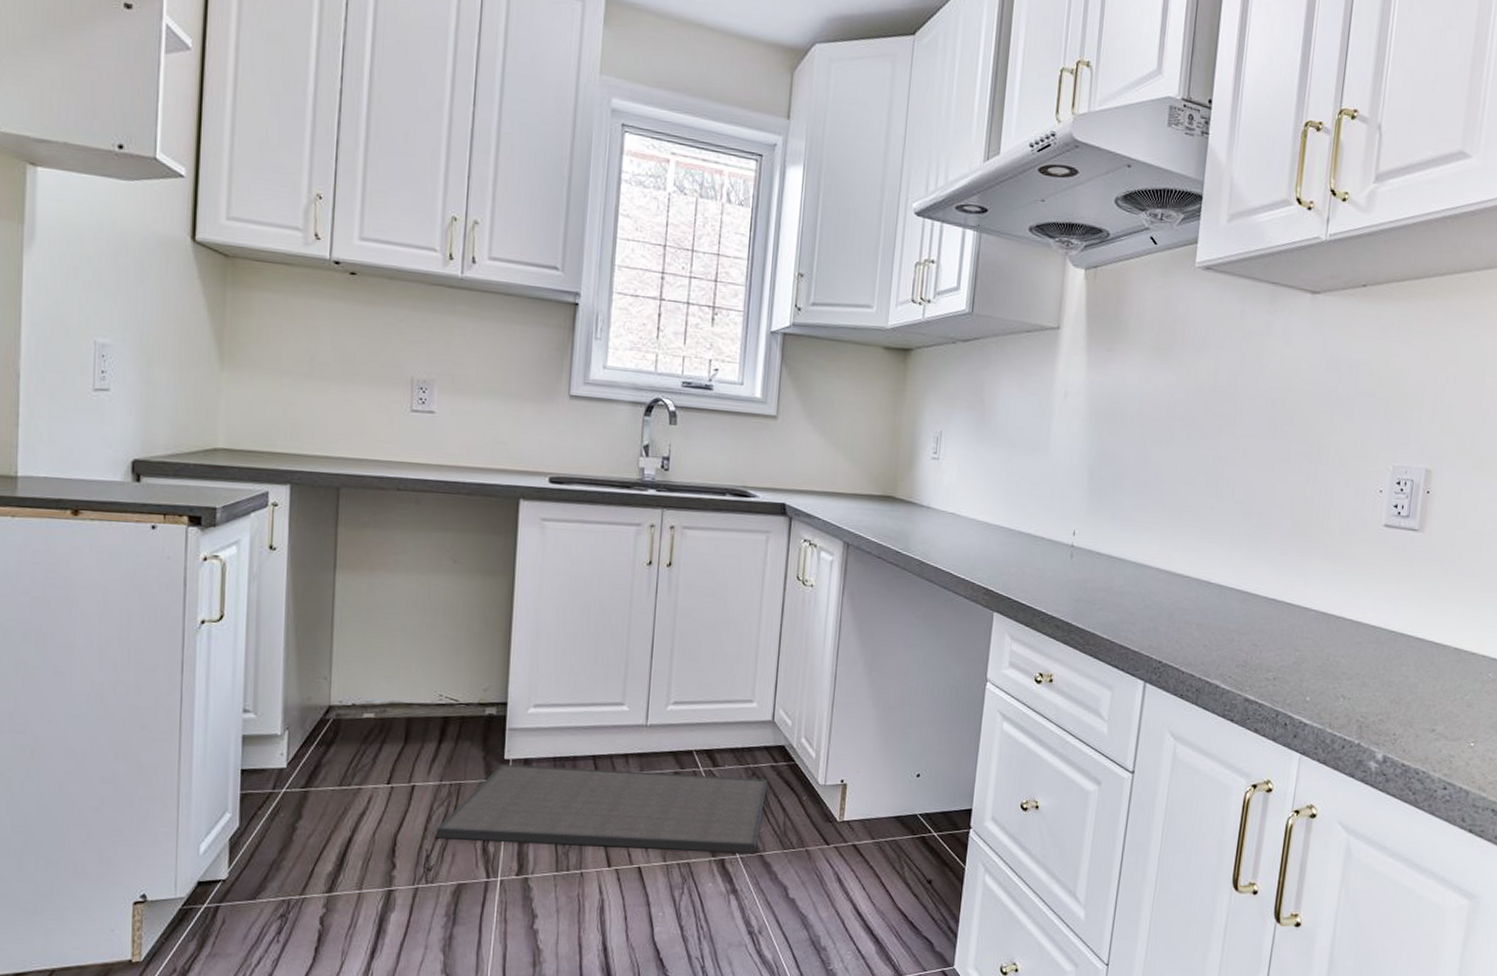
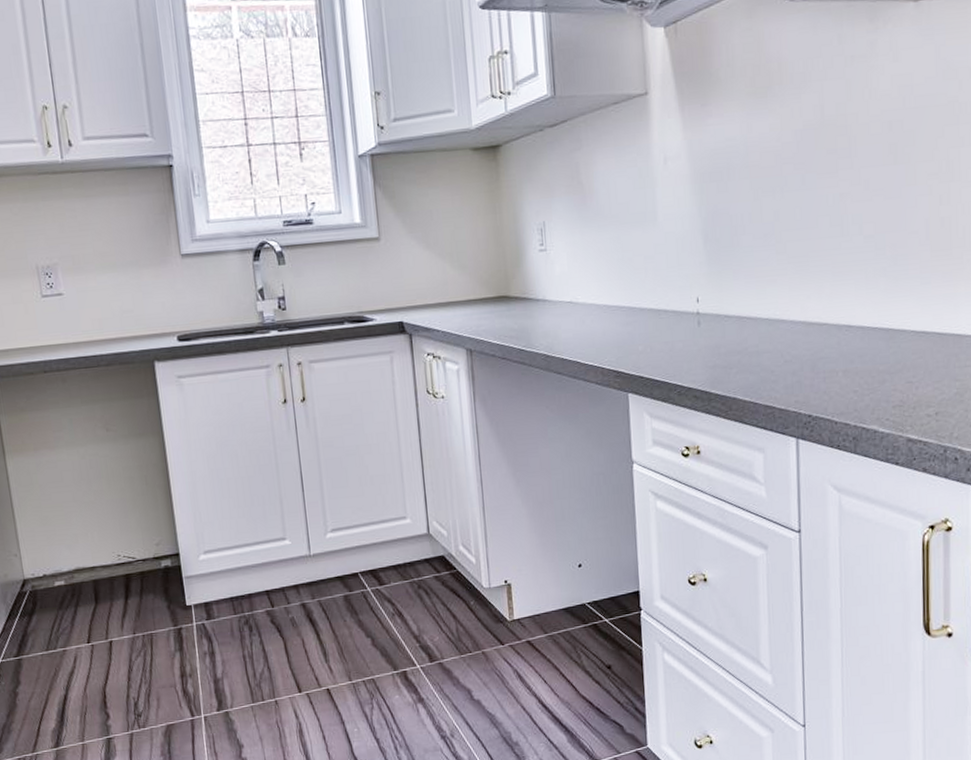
doormat: present [436,764,768,854] -> none [138,590,435,687]

